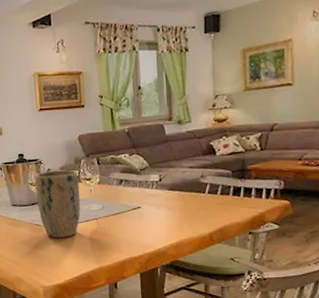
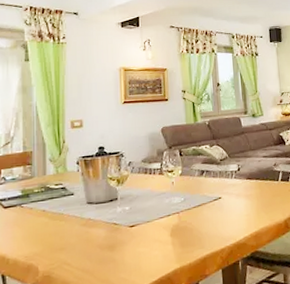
plant pot: present [35,170,81,238] -> none [114,162,162,238]

